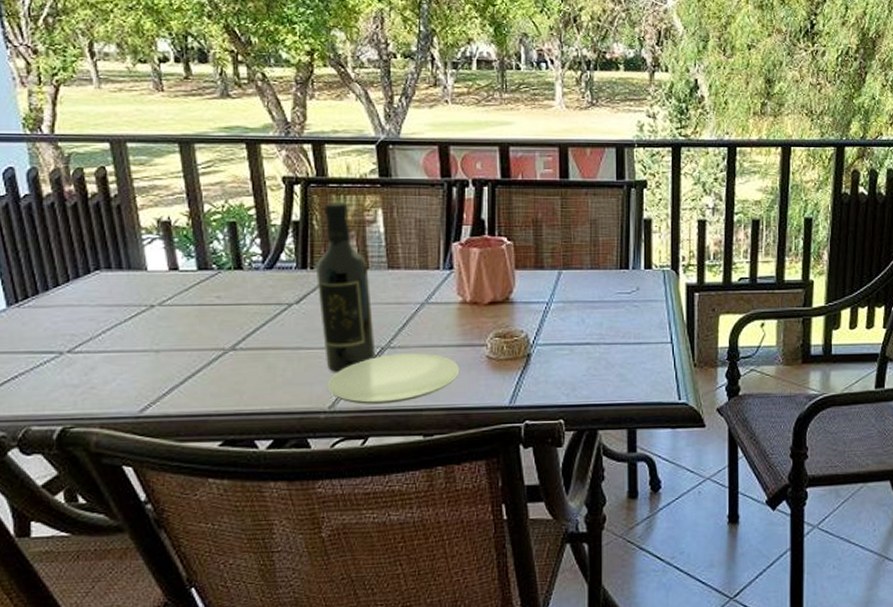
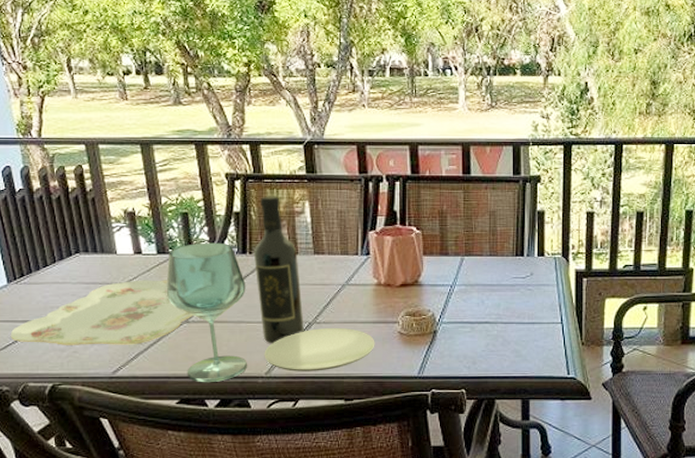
serving tray: none [8,300,241,380] -> present [10,280,193,345]
wine glass: none [208,256,308,421] -> present [166,242,248,383]

